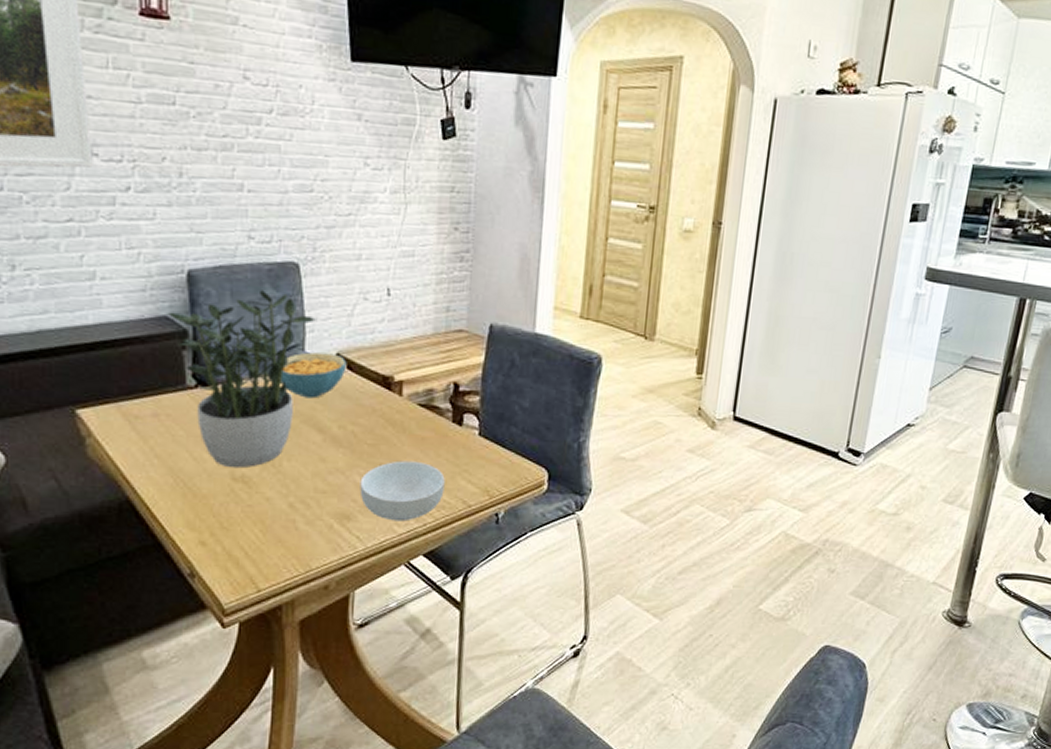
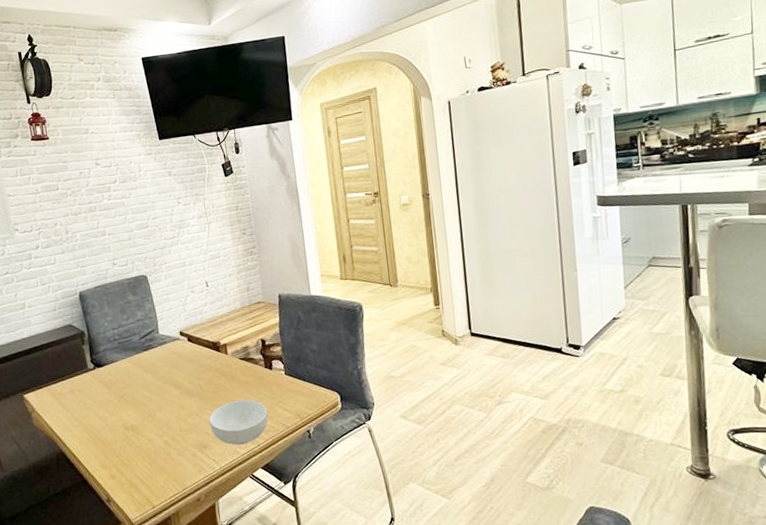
potted plant: present [168,290,316,469] -> none [71,297,163,421]
cereal bowl: present [280,352,347,399] -> none [146,332,188,366]

